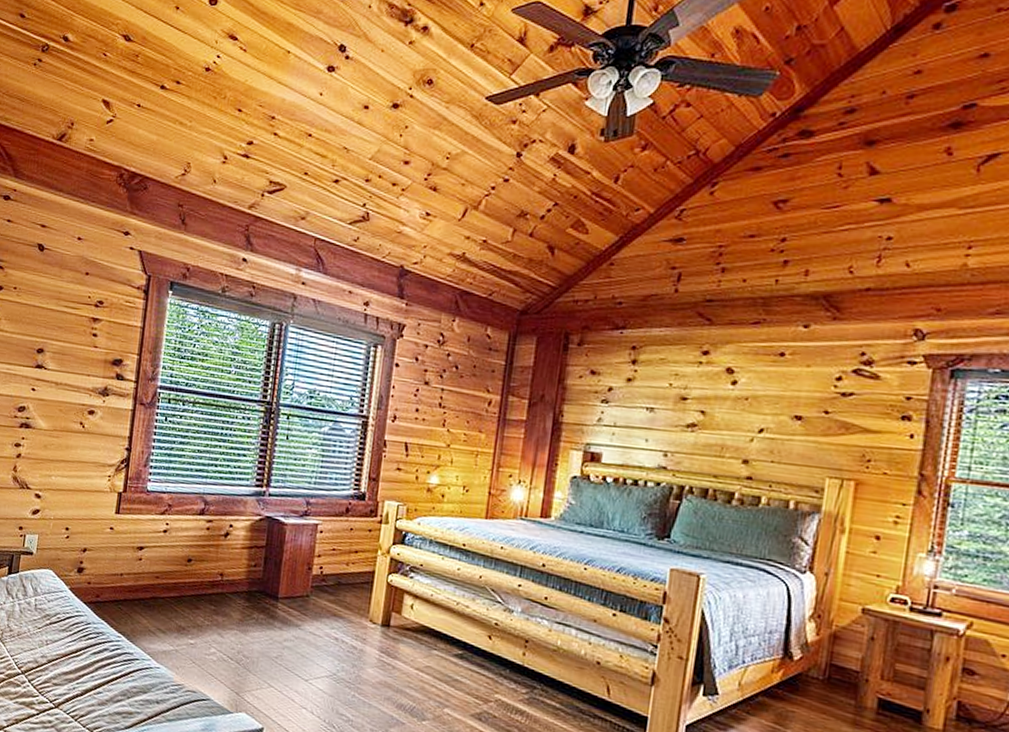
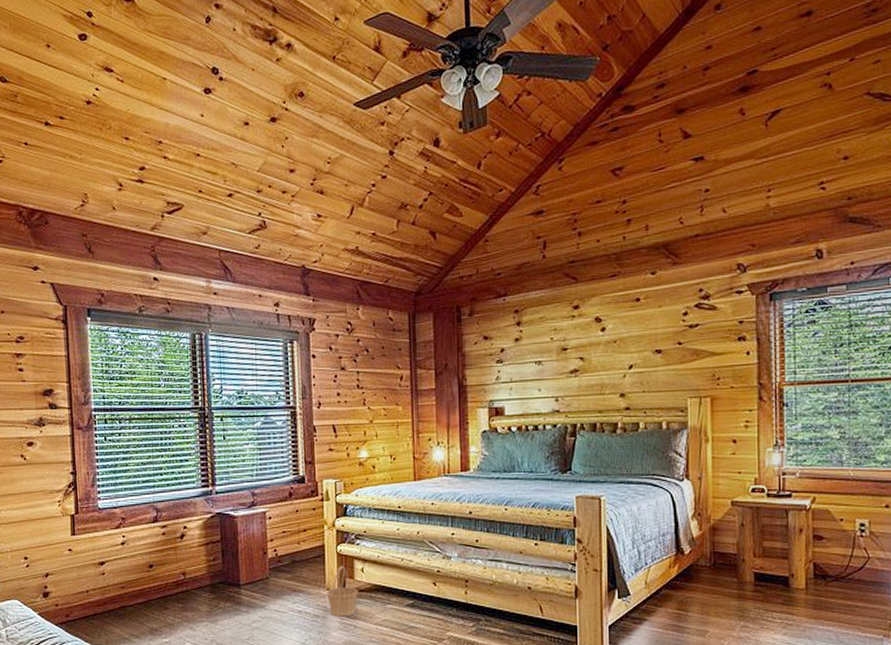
basket: none [367,597,404,655] -> present [326,565,359,617]

